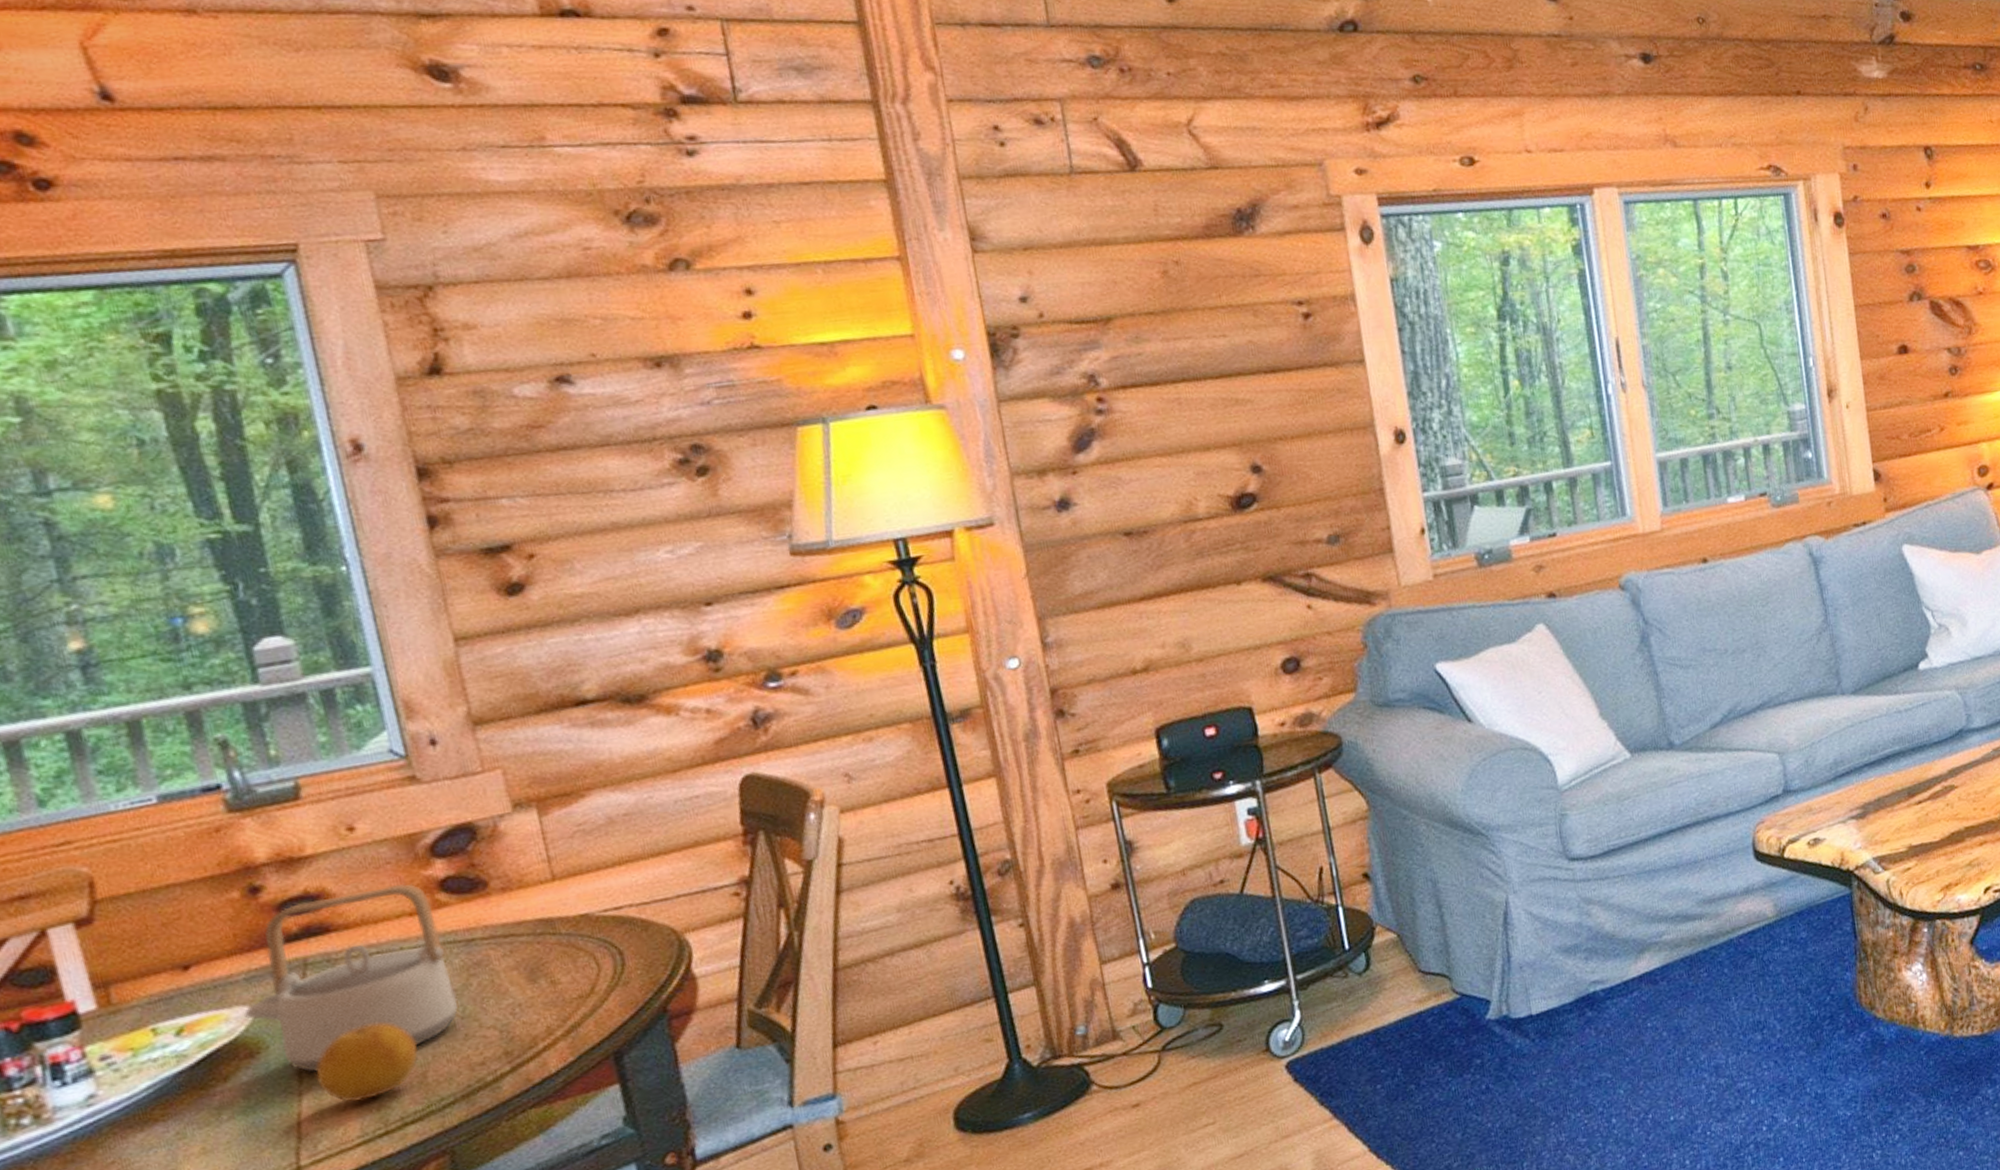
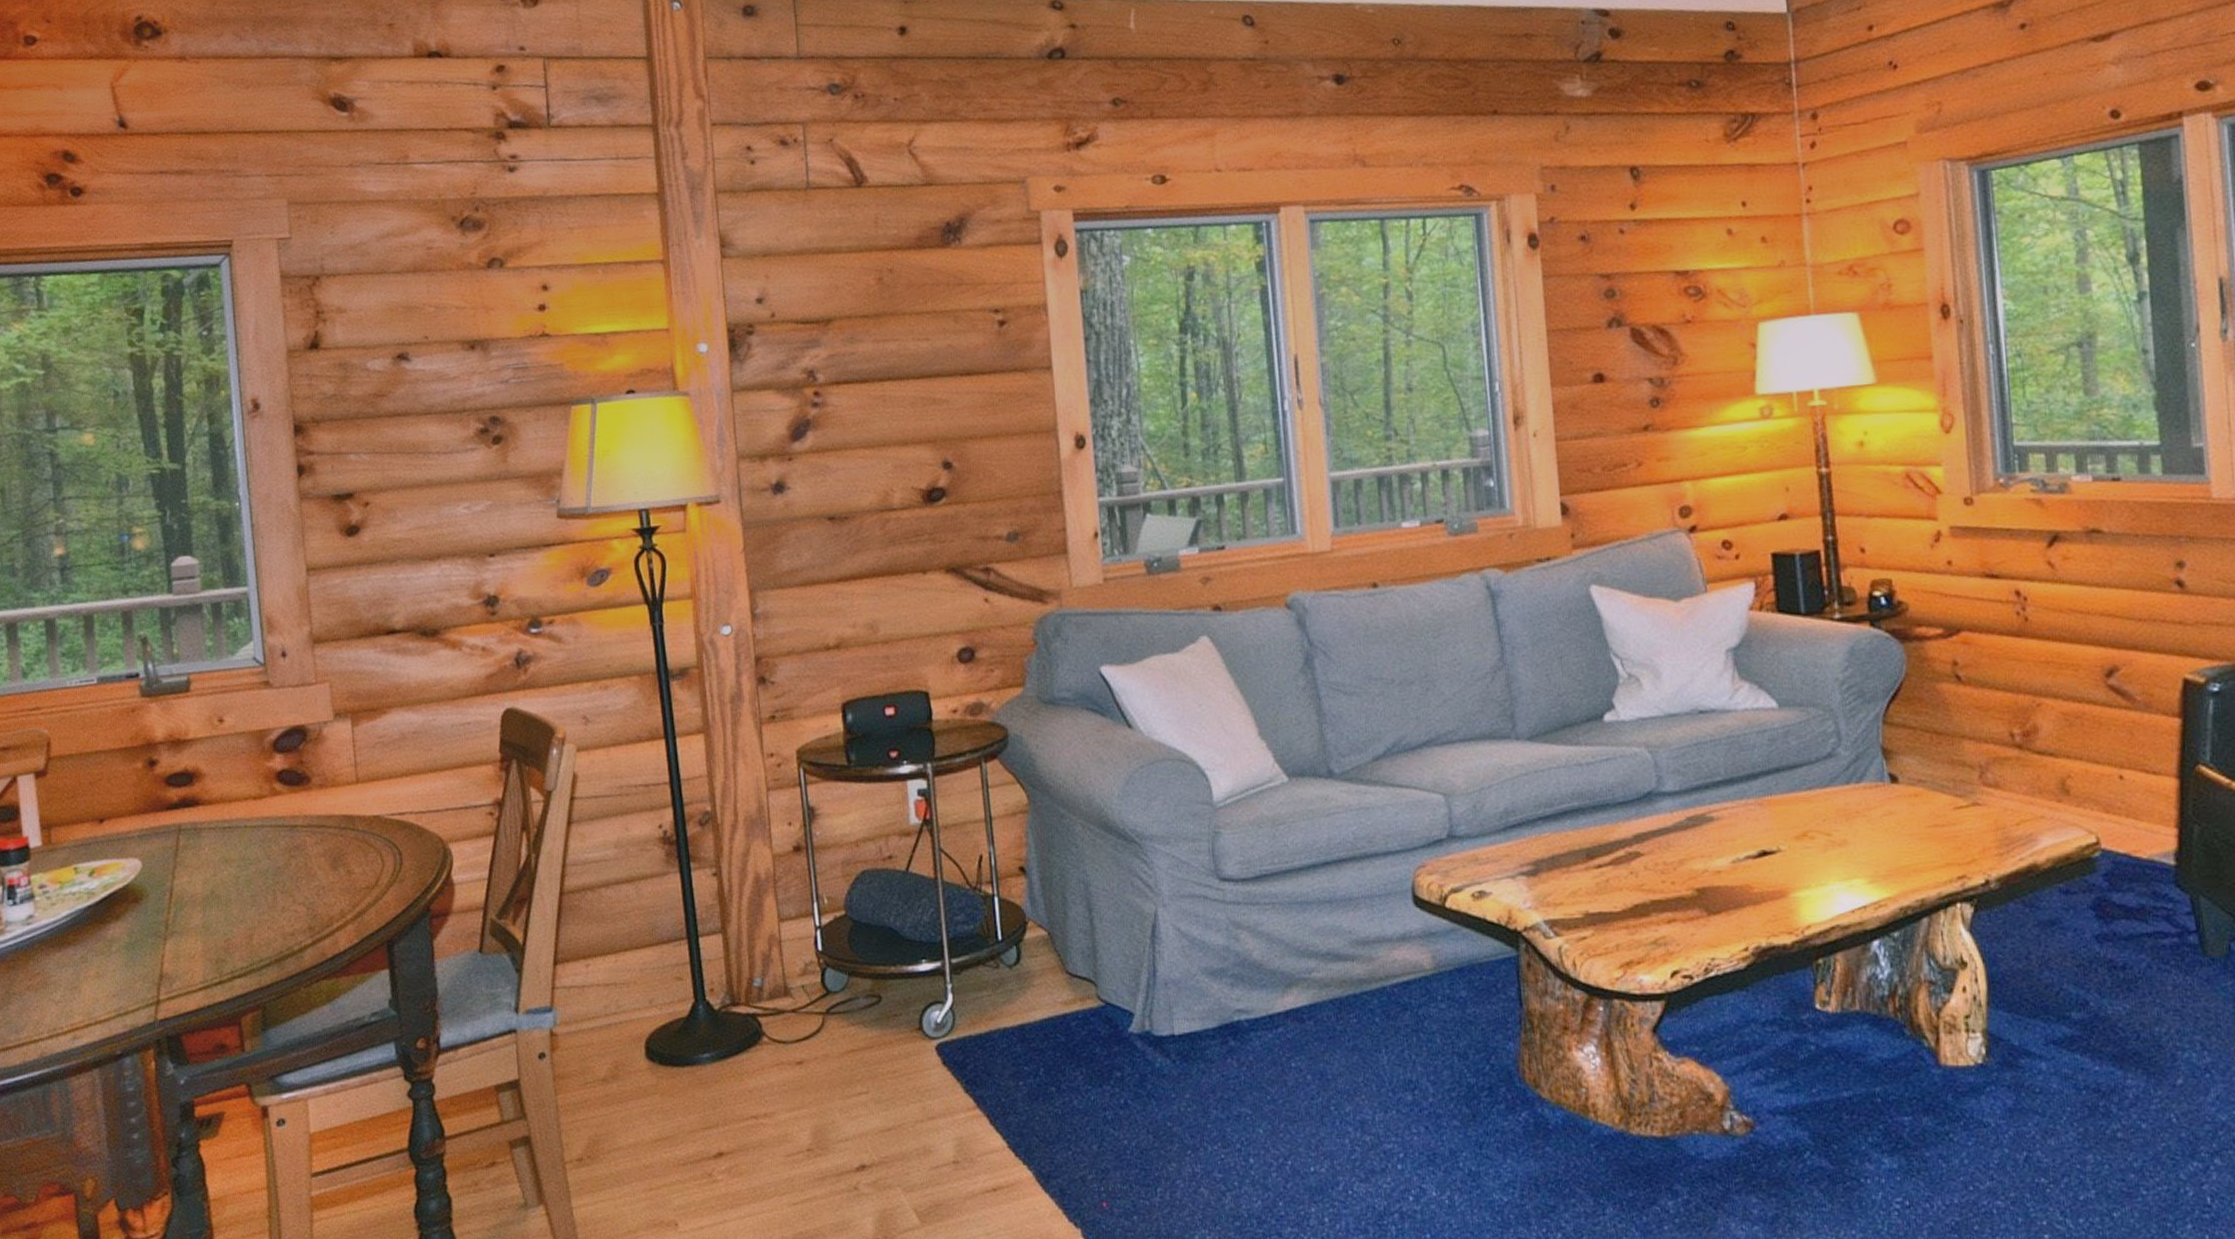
teapot: present [244,883,458,1073] -> none [135,771,280,922]
fruit: present [314,1022,419,1103] -> none [176,887,249,952]

